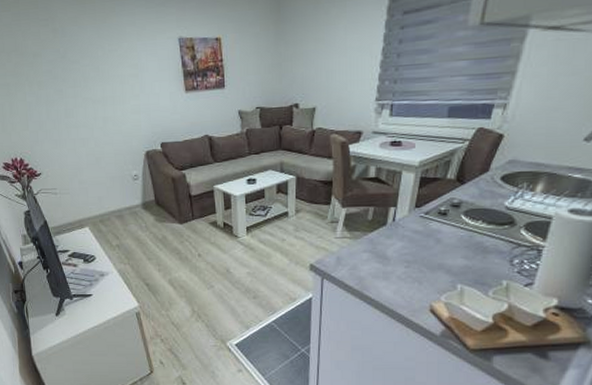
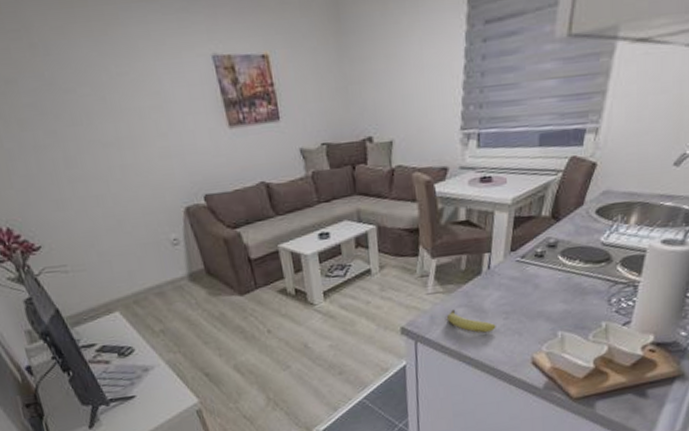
fruit: none [352,254,397,278] -> present [447,309,496,333]

